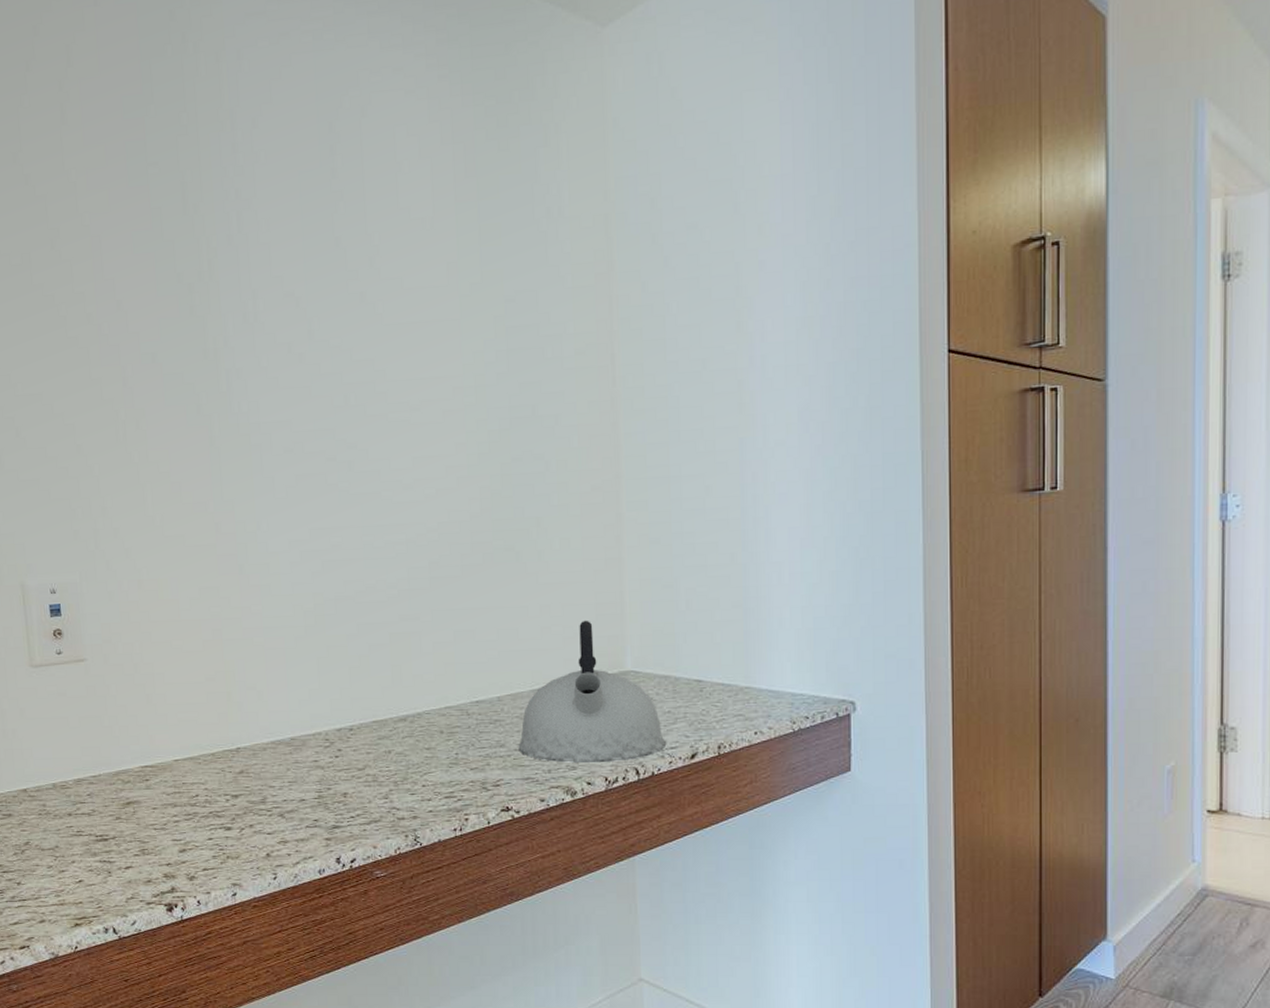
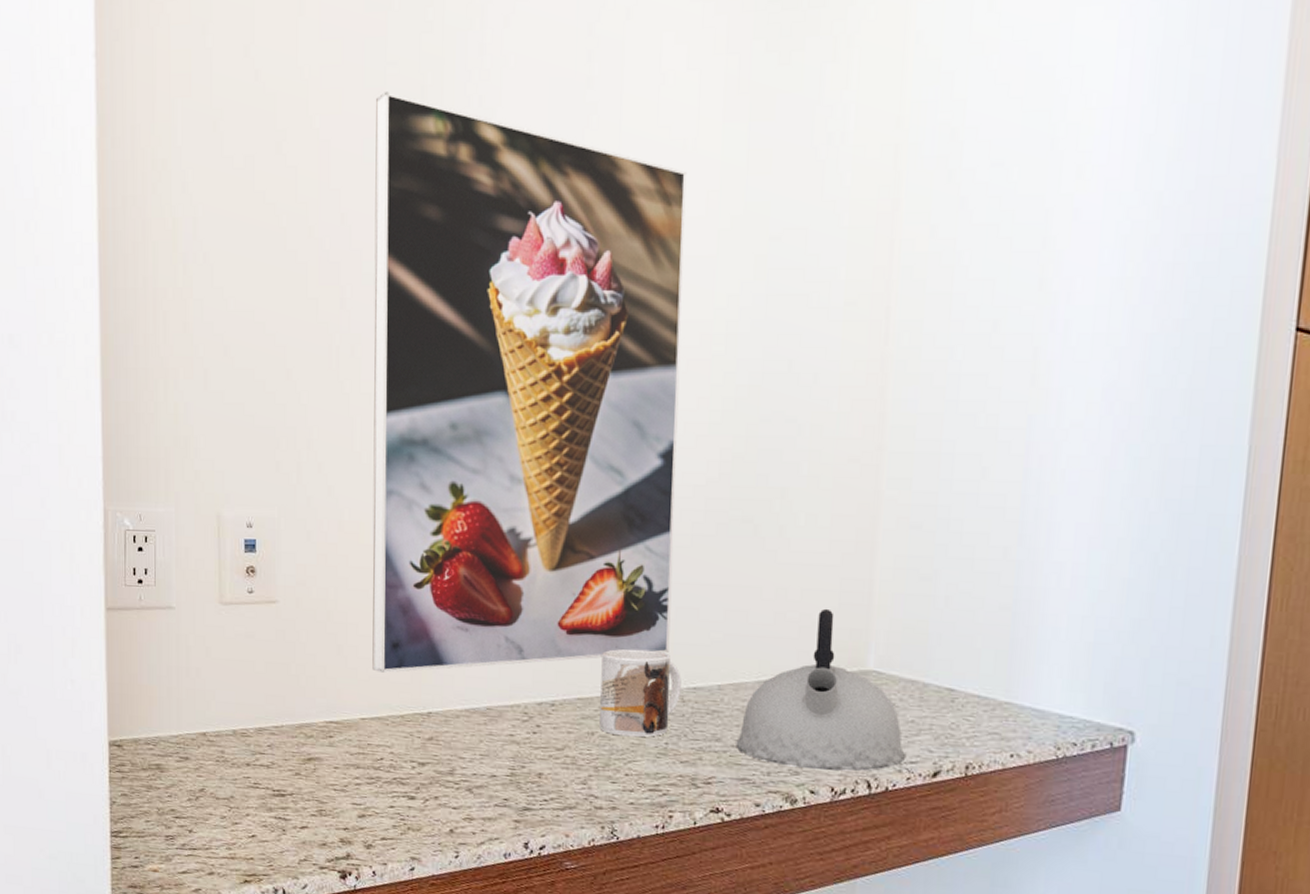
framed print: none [141,189,451,716] -> present [372,91,687,673]
mug: none [392,671,465,752] -> present [599,648,681,738]

